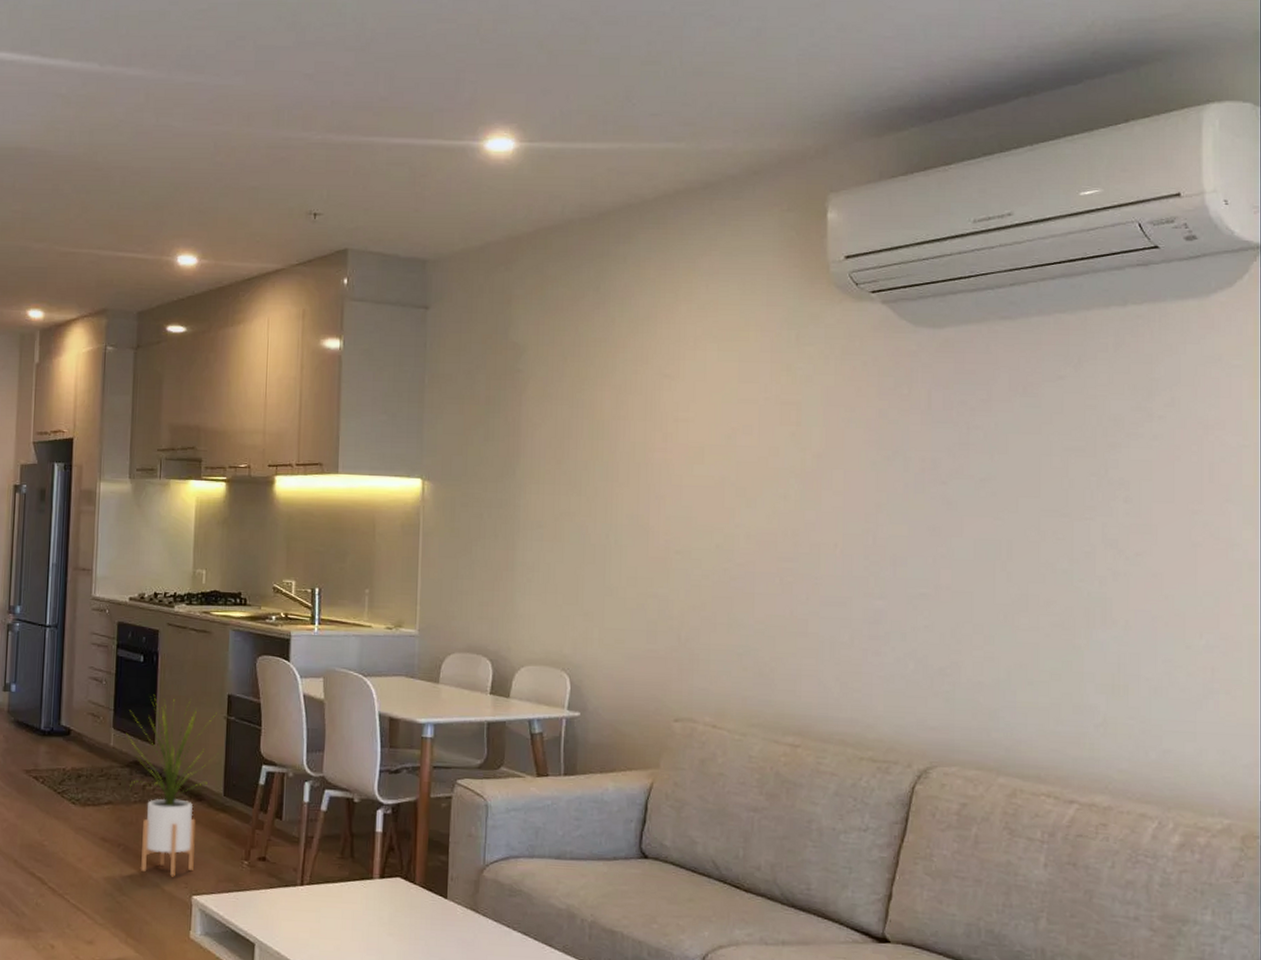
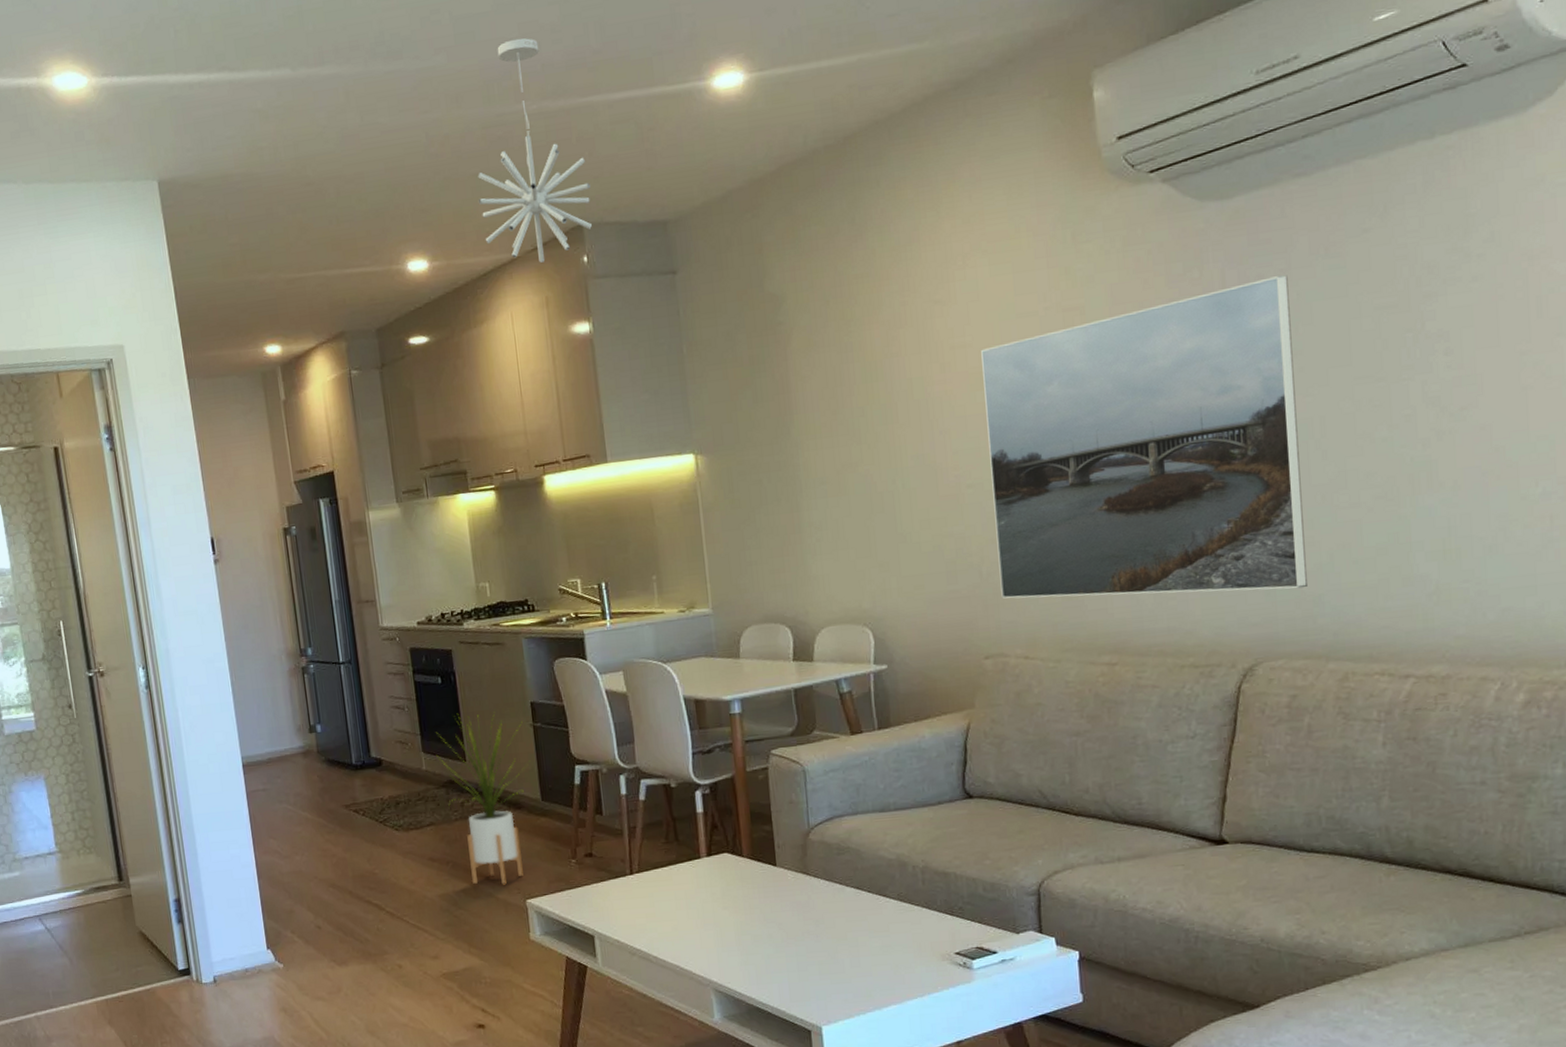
pendant light: none [253,74,360,278] -> present [477,38,593,263]
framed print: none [697,405,988,701] -> present [981,275,1307,599]

